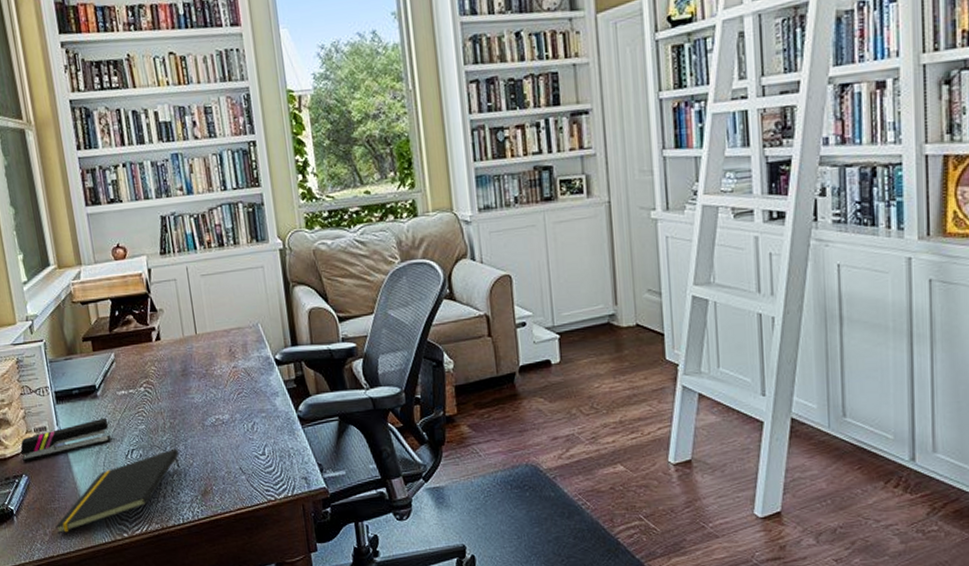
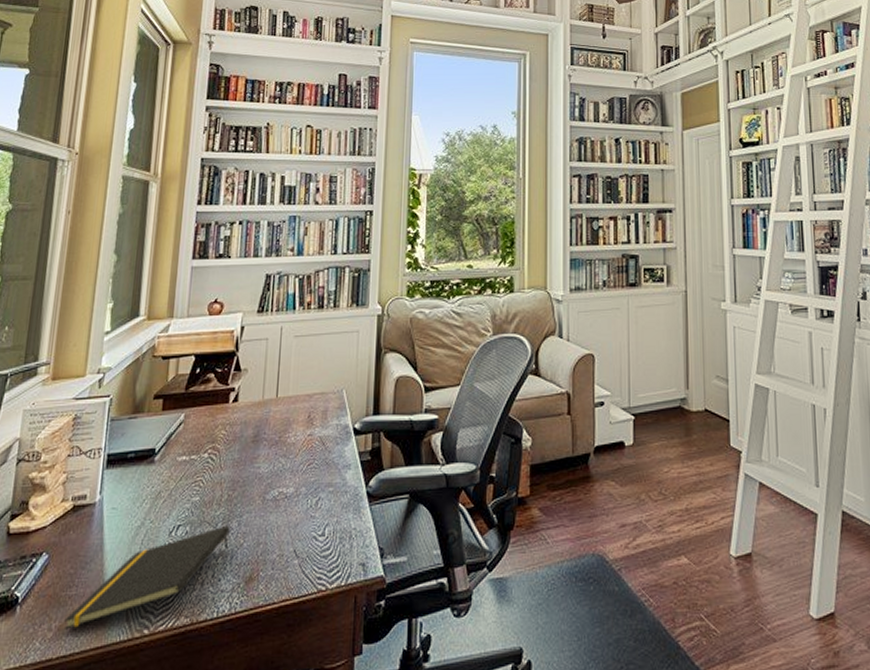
stapler: present [20,418,111,462] -> none [47,486,159,537]

